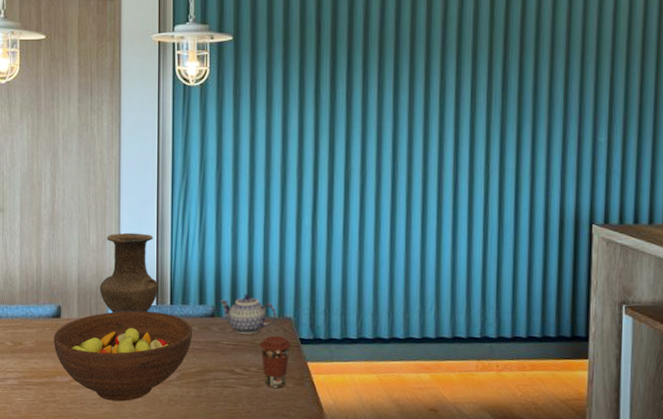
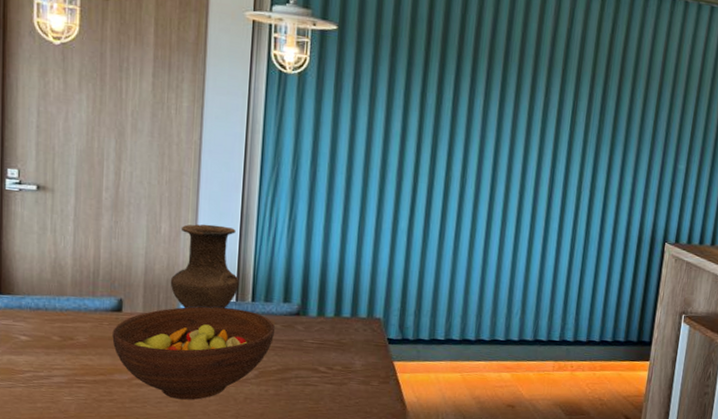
teapot: present [219,294,277,335] -> none [306,293,366,334]
coffee cup: present [260,335,291,388] -> none [346,335,378,386]

